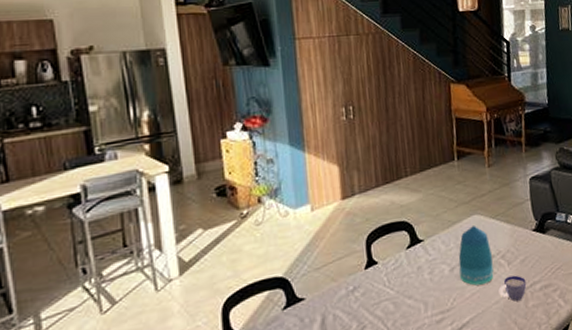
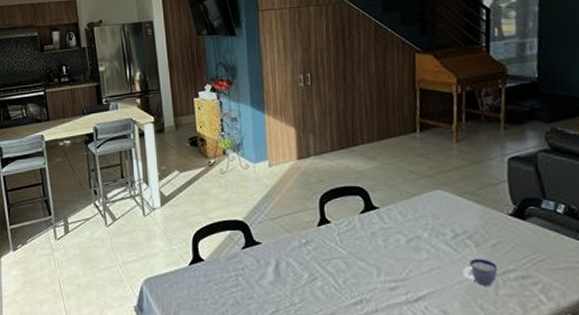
vase: present [458,225,494,286] -> none [416,201,458,261]

